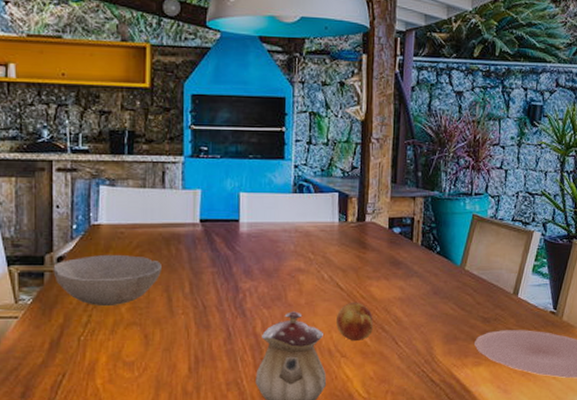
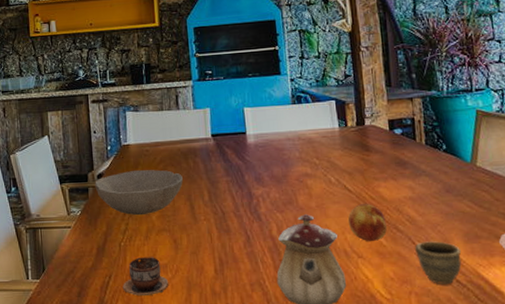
cup: none [78,353,135,396] -> present [122,257,169,296]
cup: none [397,342,440,384] -> present [415,241,462,284]

